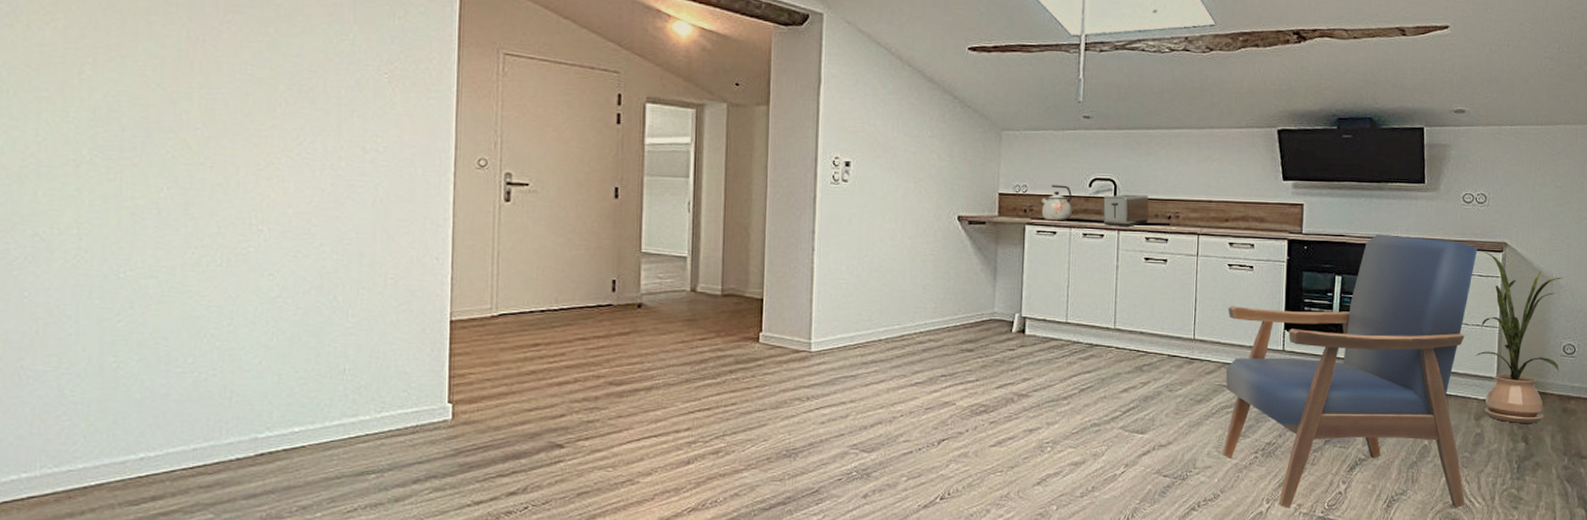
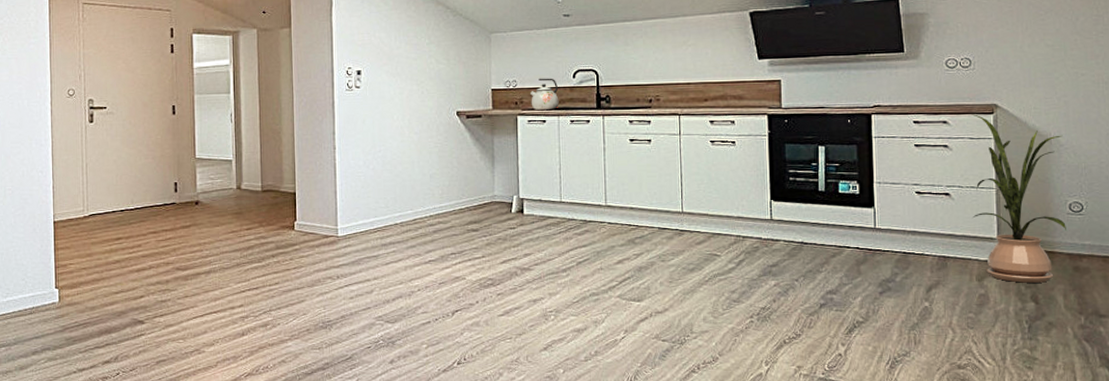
toaster: present [1103,194,1149,226] -> none [587,81,631,112]
armchair: present [1222,234,1478,508] -> none [713,104,974,370]

